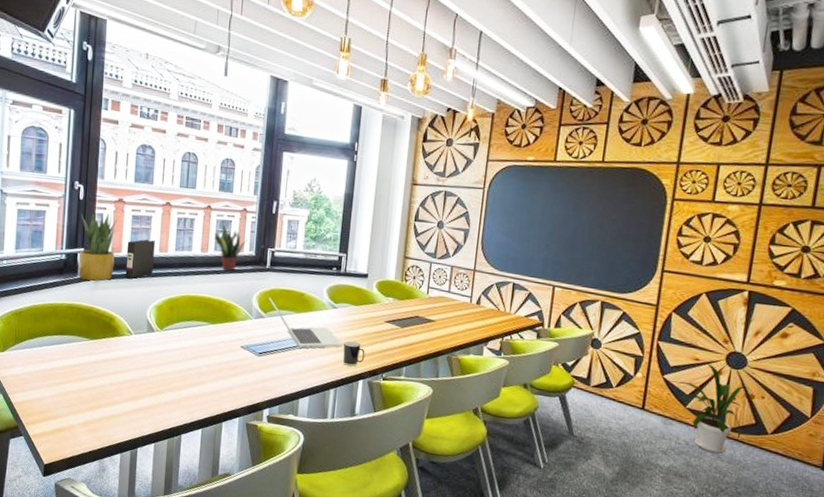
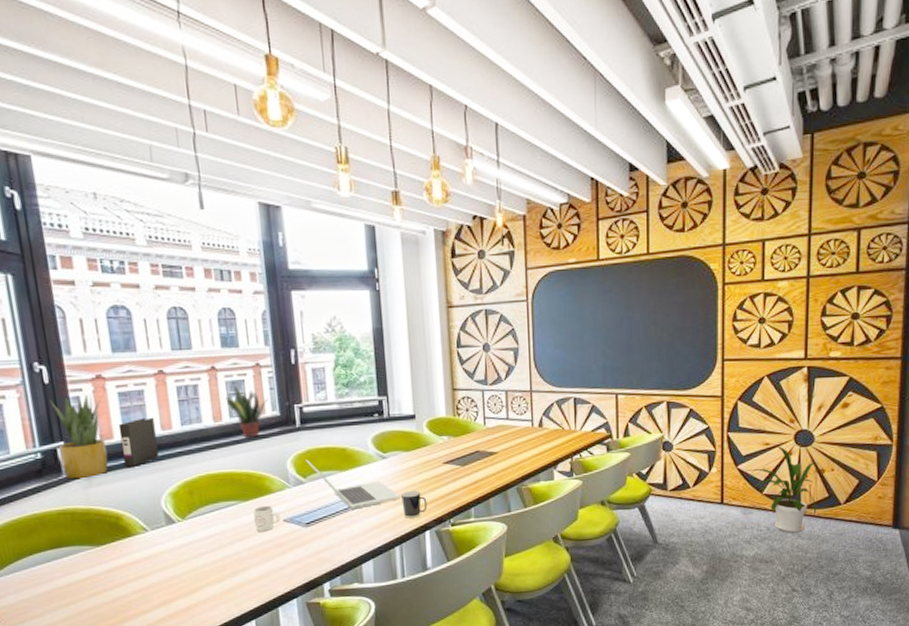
mug: none [217,330,239,354] -> present [253,505,281,532]

